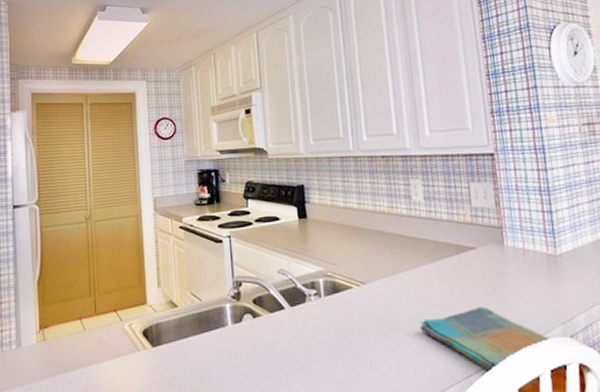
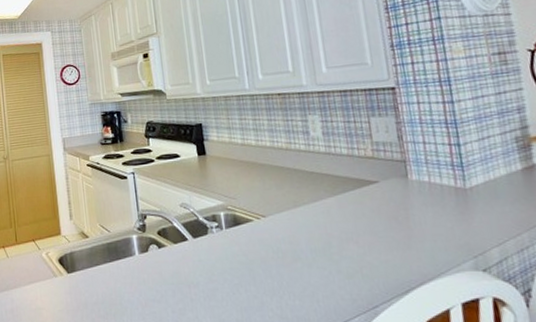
dish towel: present [419,306,565,373] -> none [321,239,478,305]

